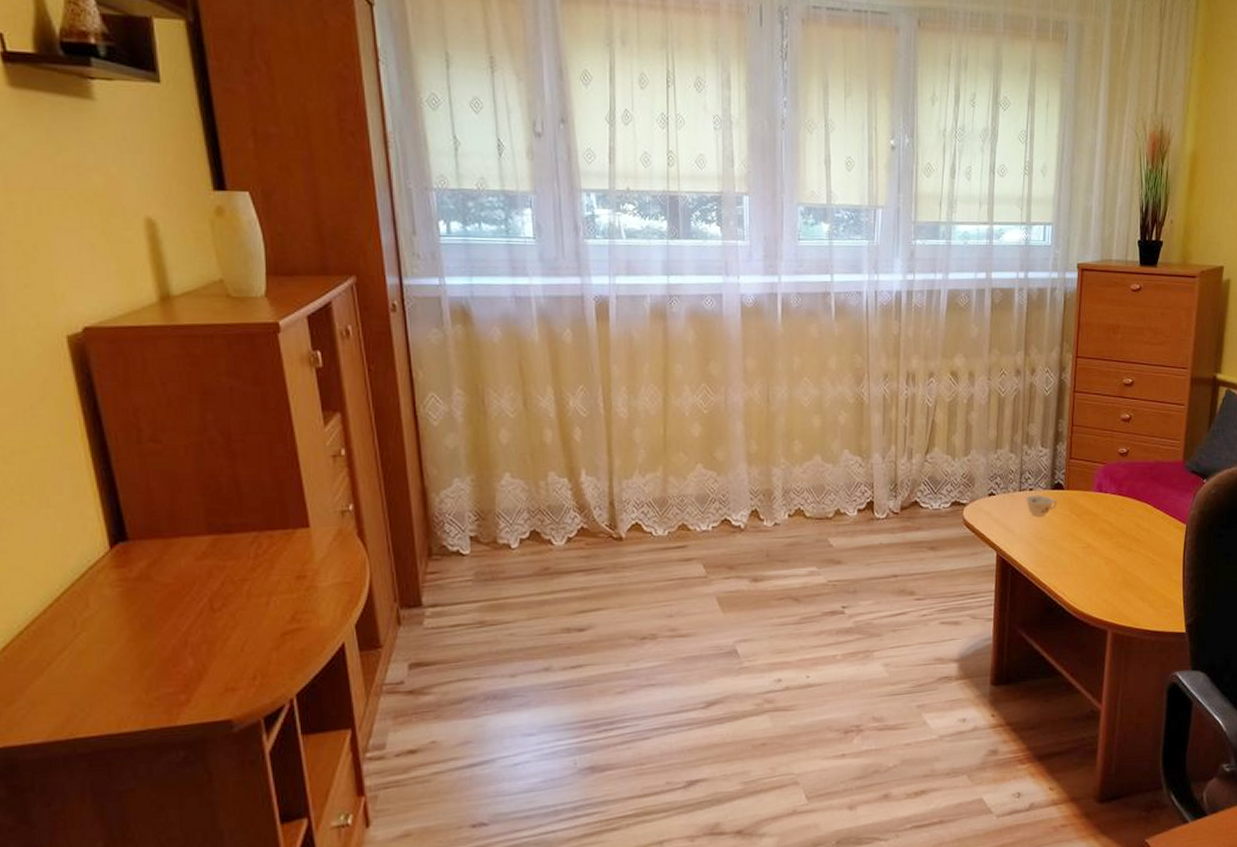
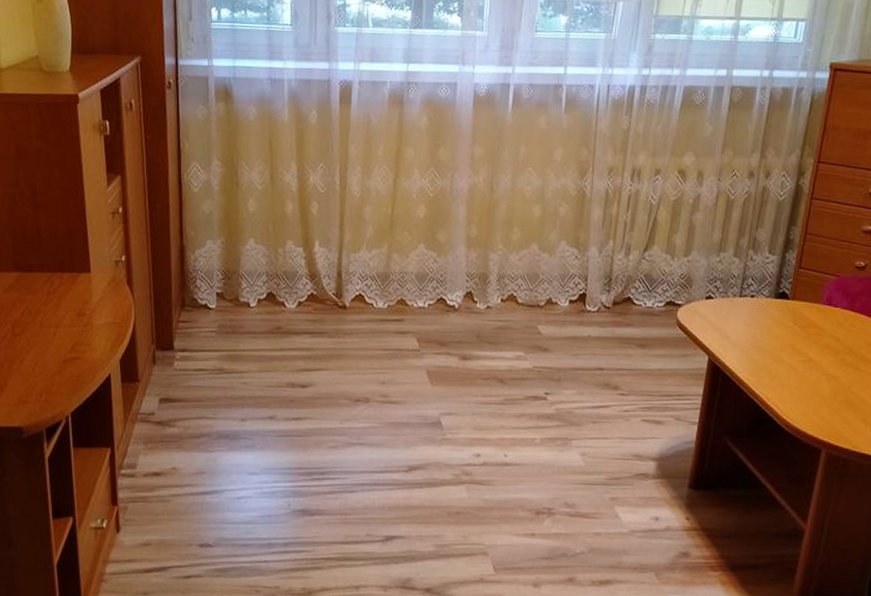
teacup: present [1026,495,1057,518] -> none [746,302,780,326]

